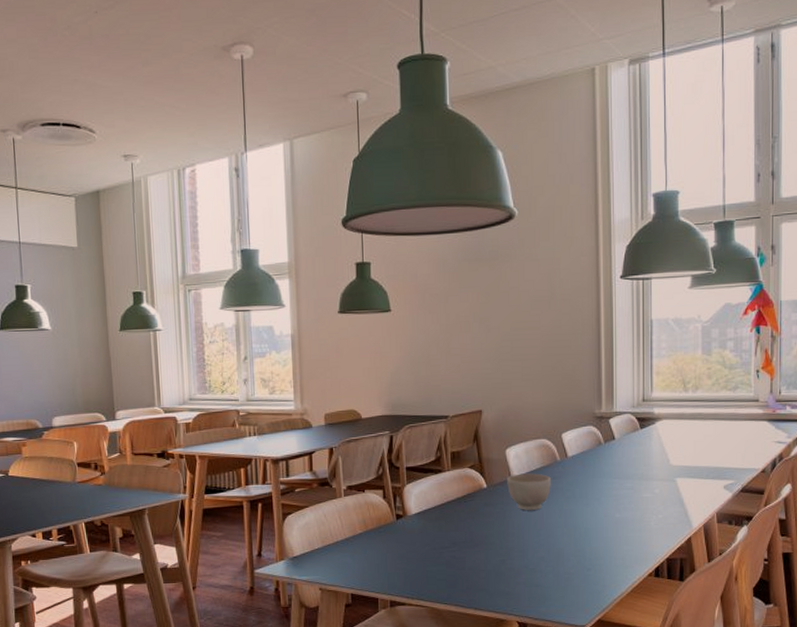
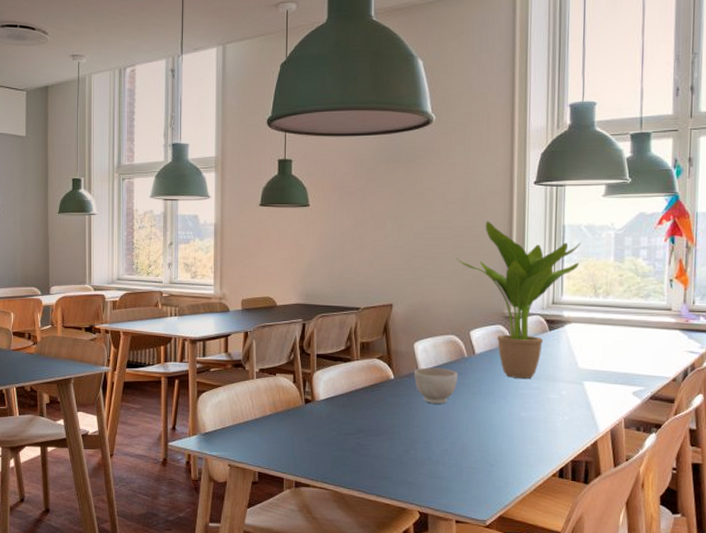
potted plant: none [545,319,668,480] -> present [456,221,580,379]

